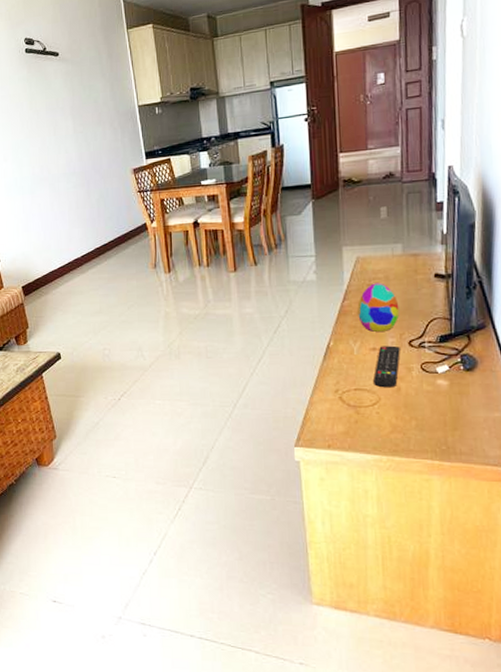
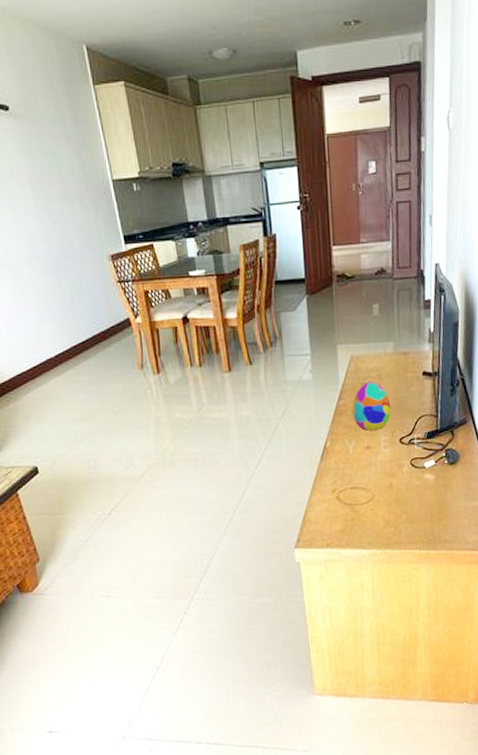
remote control: present [373,345,400,388] -> none [368,443,392,485]

